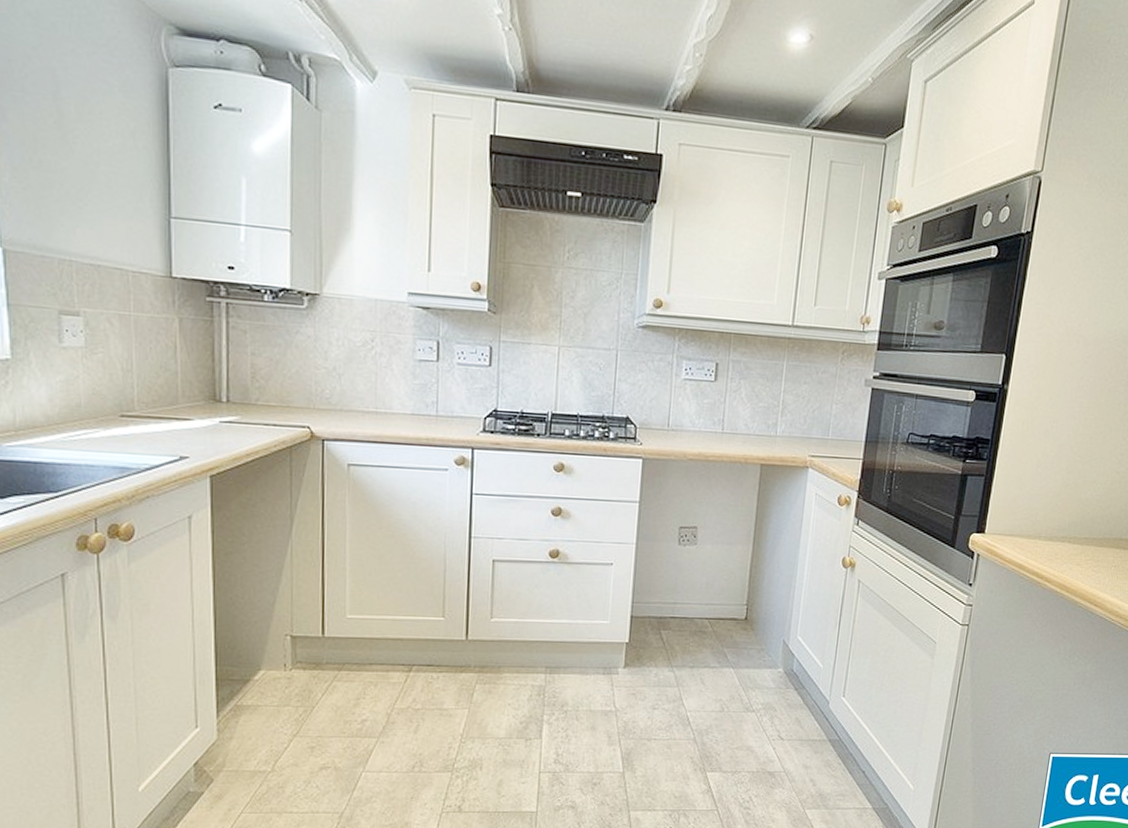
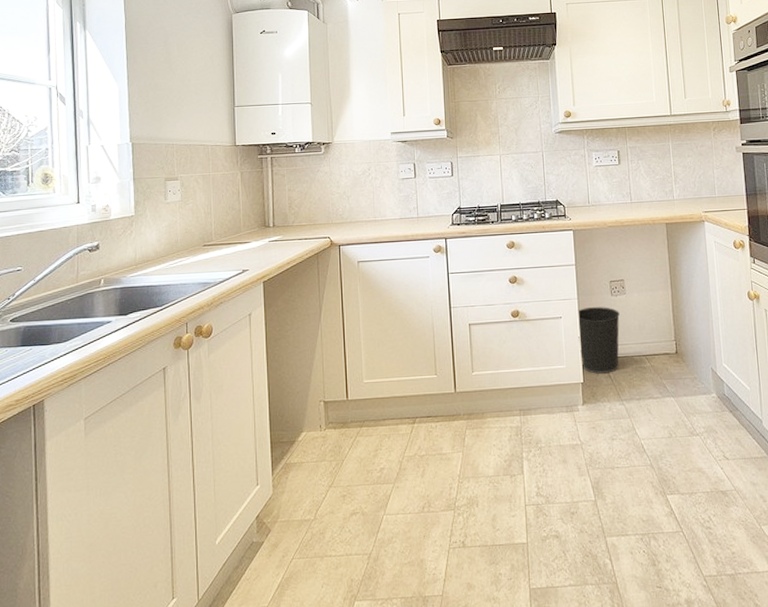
wastebasket: none [629,555,686,635] -> present [578,307,620,374]

